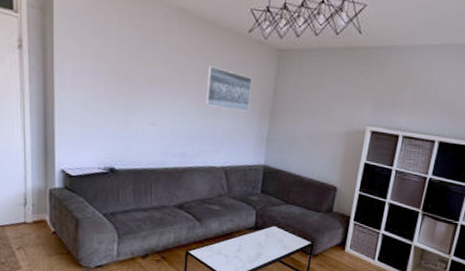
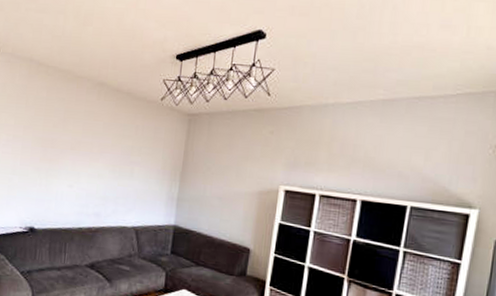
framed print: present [205,66,252,112] -> none [119,132,164,173]

